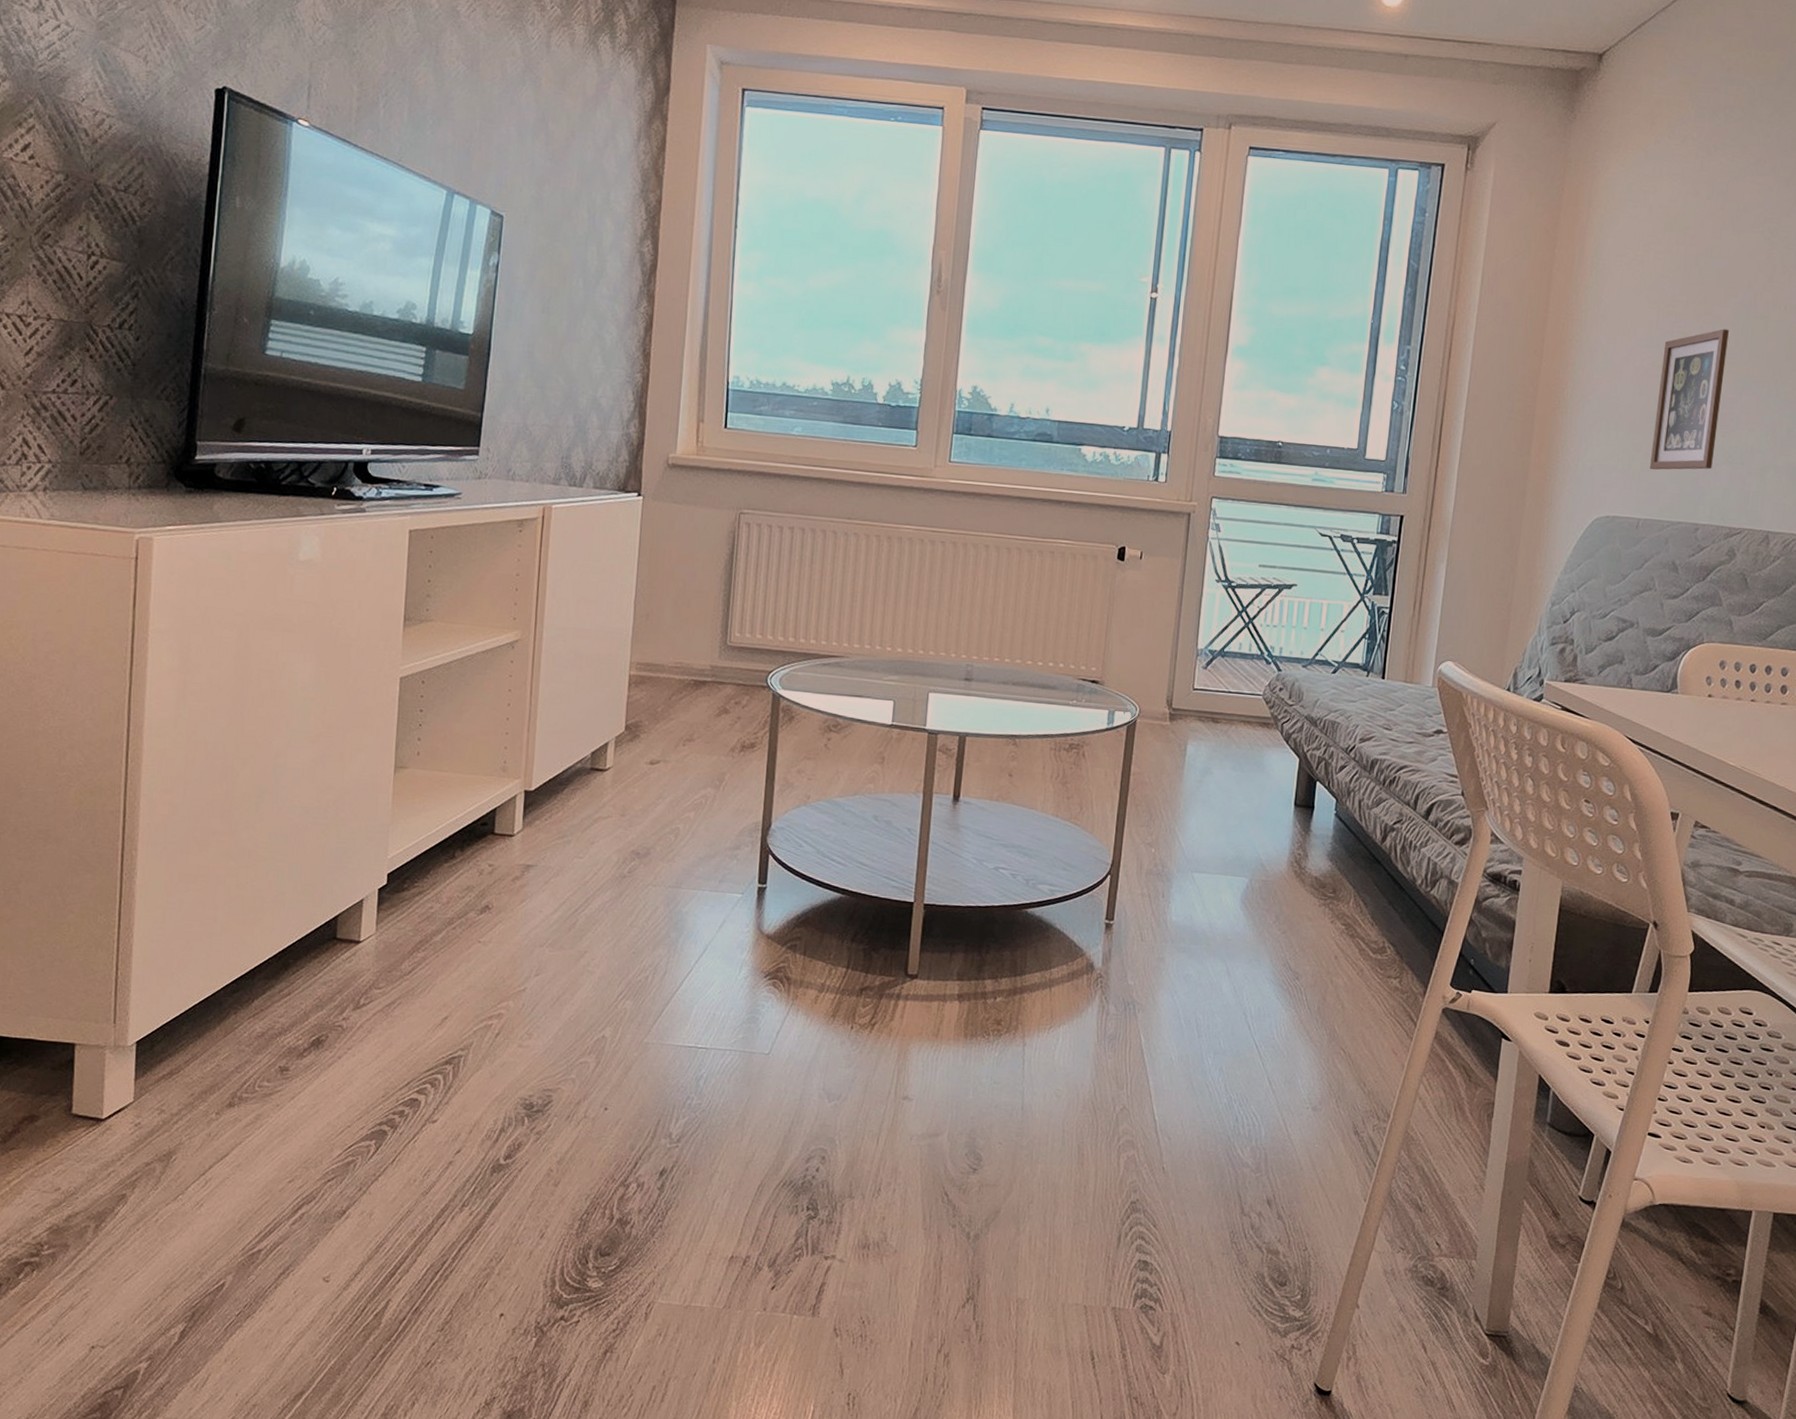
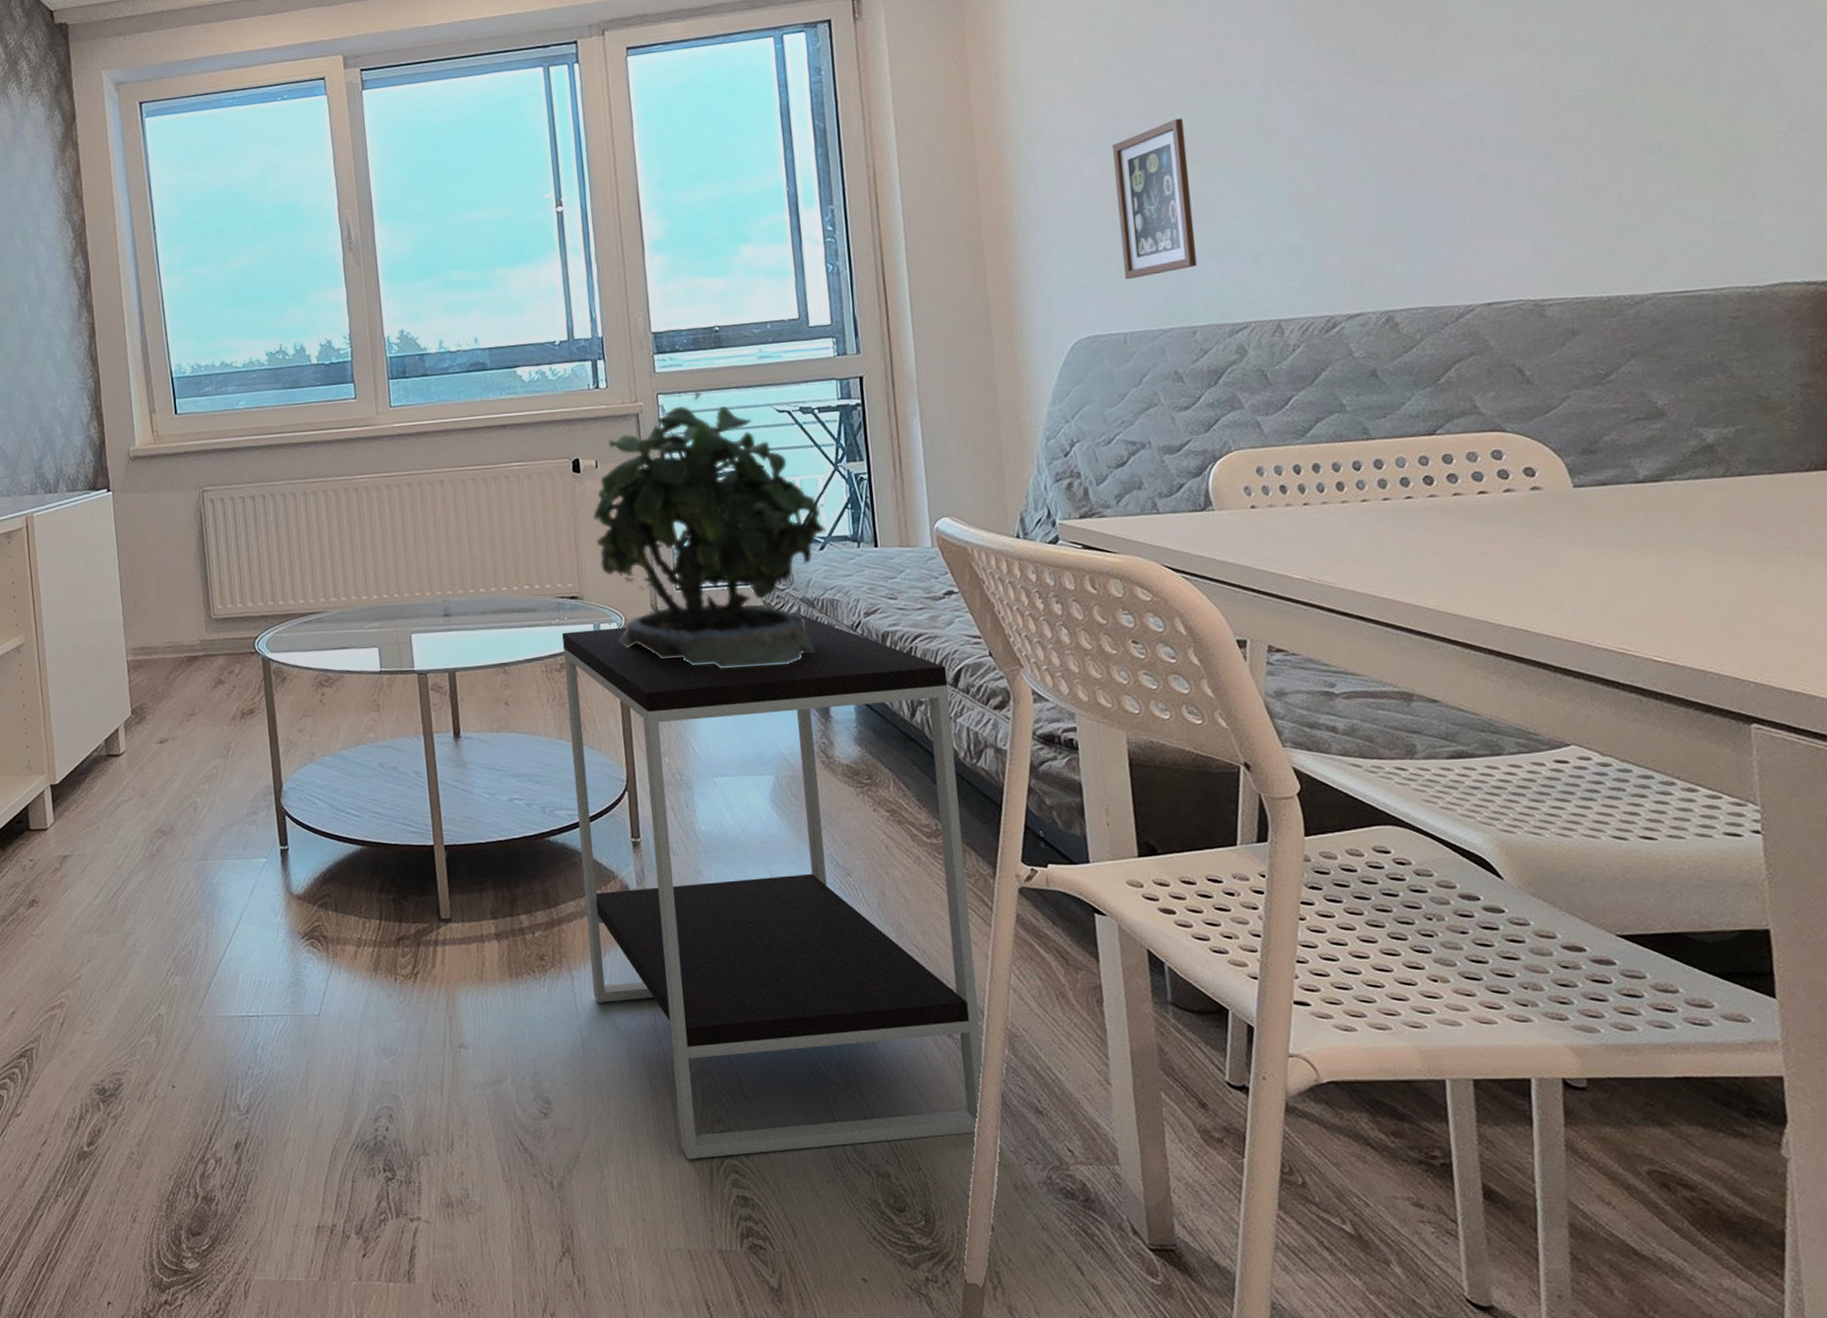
side table: none [1041,714,1422,1224] -> present [562,612,985,1159]
potted plant: none [1126,501,1341,777] -> present [592,391,825,669]

